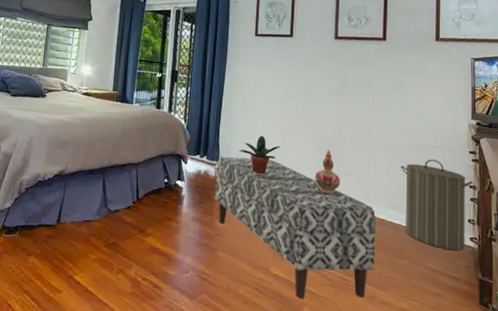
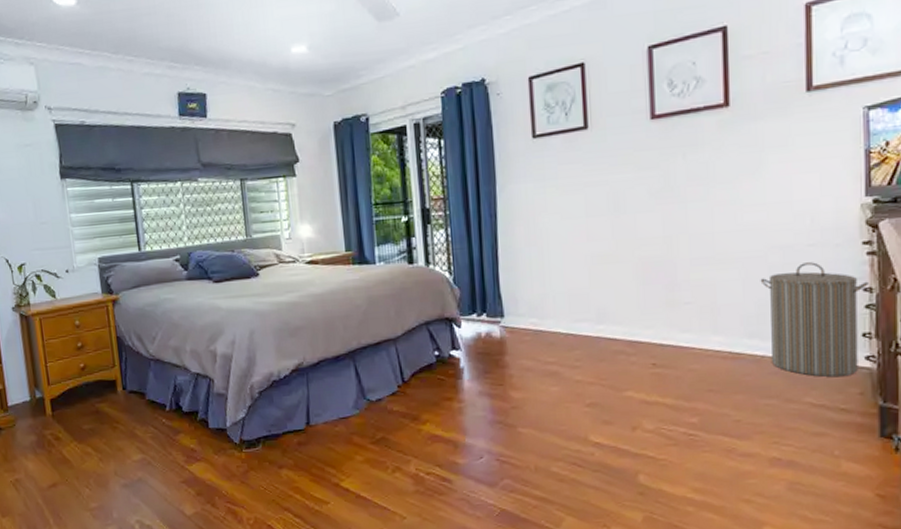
bench: present [215,157,376,298] -> none [502,302,731,465]
potted plant: present [239,135,281,174] -> none [529,273,587,323]
decorative vase: present [315,150,341,194] -> none [639,276,676,332]

